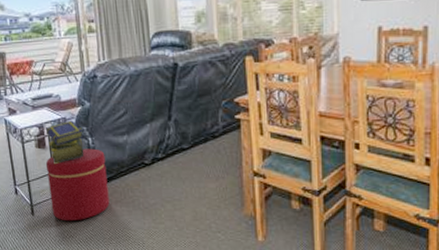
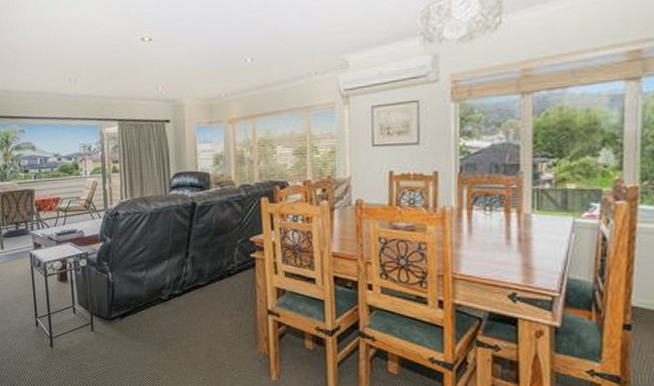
ottoman: present [45,148,110,220] -> none [66,283,127,354]
stack of books: present [46,120,84,164] -> none [68,255,104,297]

